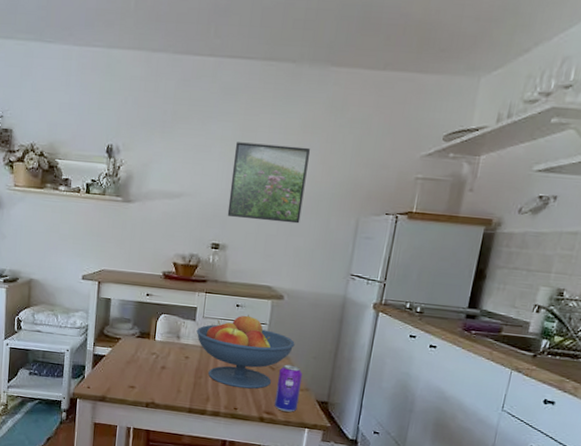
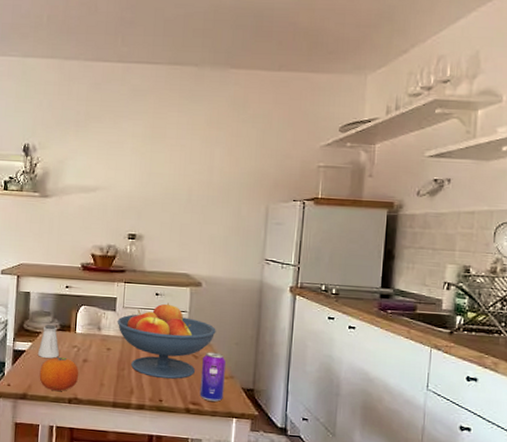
saltshaker: none [117,330,139,364] -> present [37,324,60,358]
fruit: none [118,363,157,395] -> present [39,357,79,391]
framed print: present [227,142,310,224] -> none [142,138,217,213]

